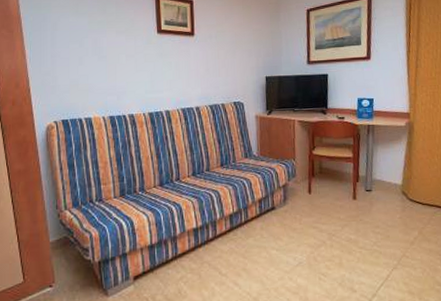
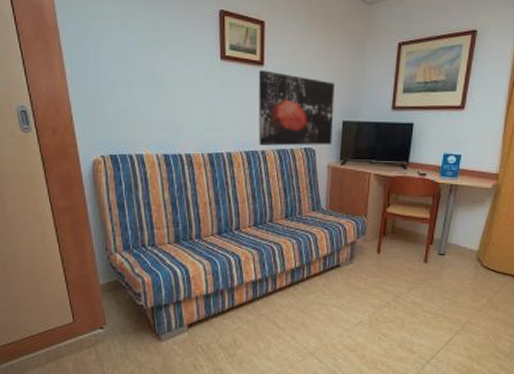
wall art: none [191,39,258,103] -> present [259,70,335,146]

